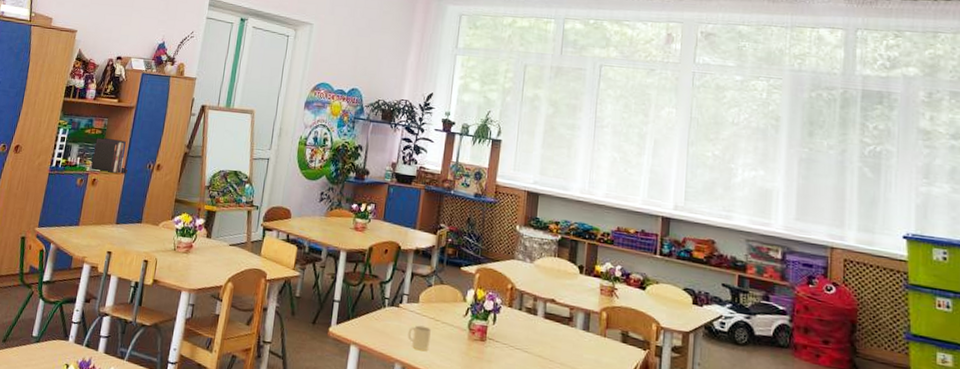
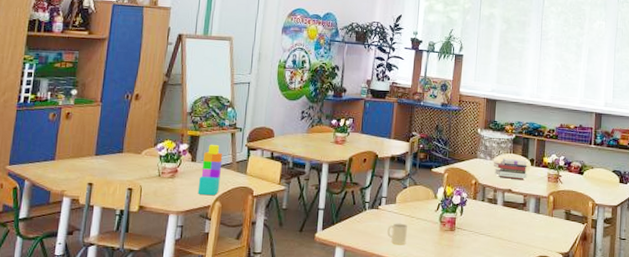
books: present [90,137,127,174] -> none [63,71,104,106]
toy blocks: none [210,220,238,276] -> present [197,144,223,196]
books: none [534,261,576,290] -> present [494,158,528,180]

